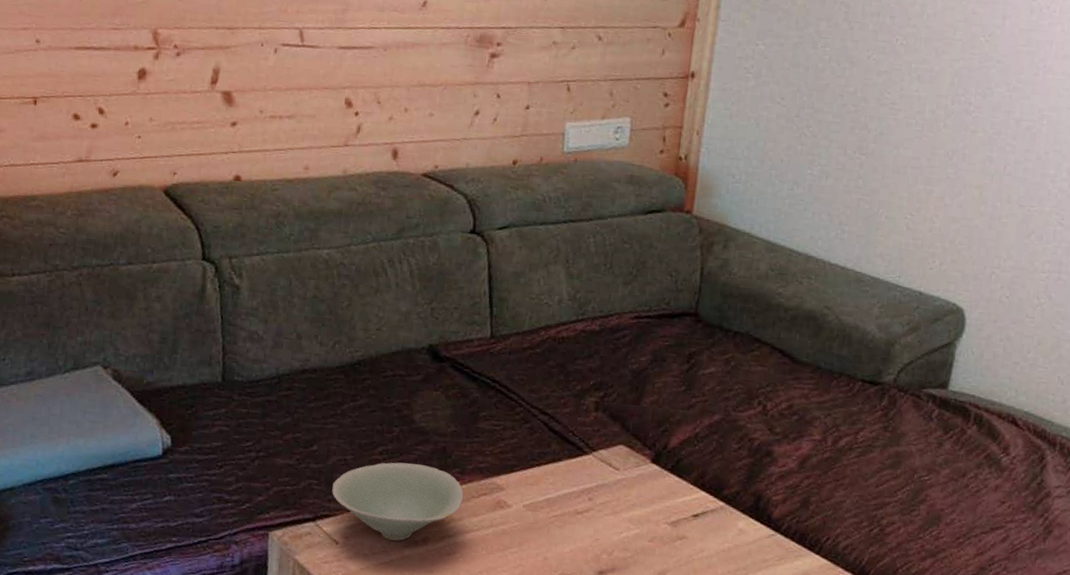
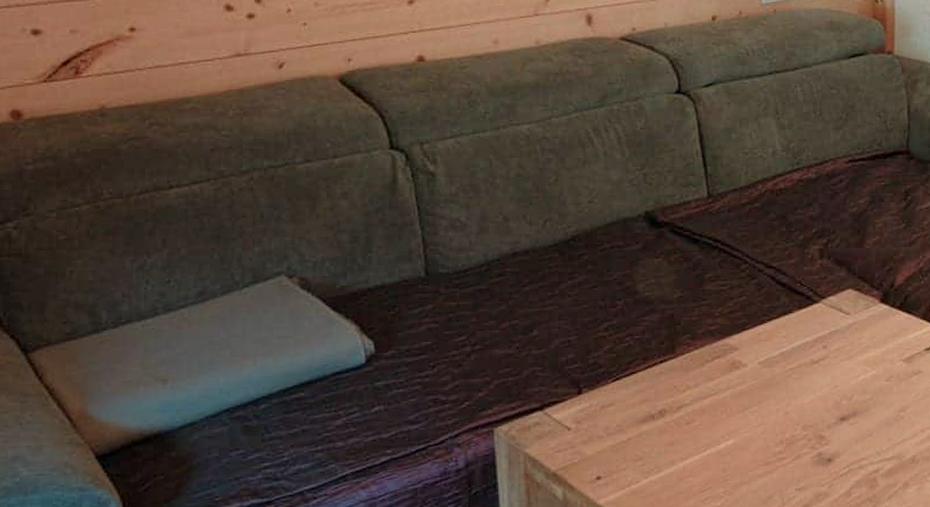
bowl: present [332,462,464,541] -> none [558,335,697,418]

